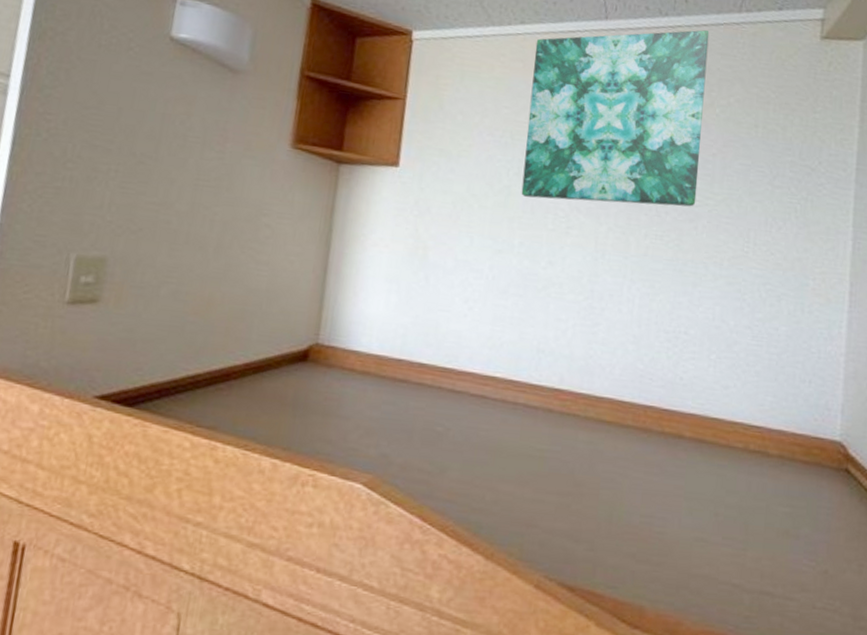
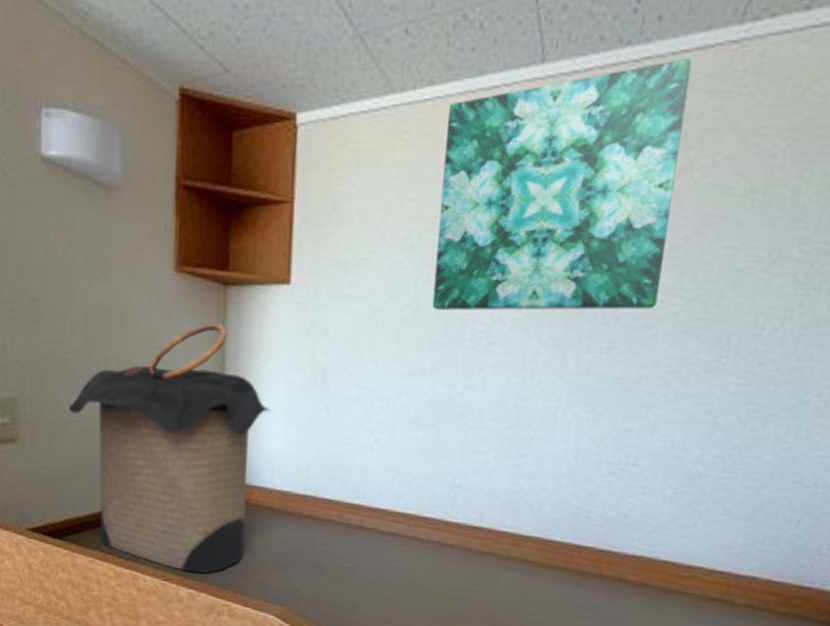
laundry hamper: none [164,195,373,441] -> present [69,323,271,574]

